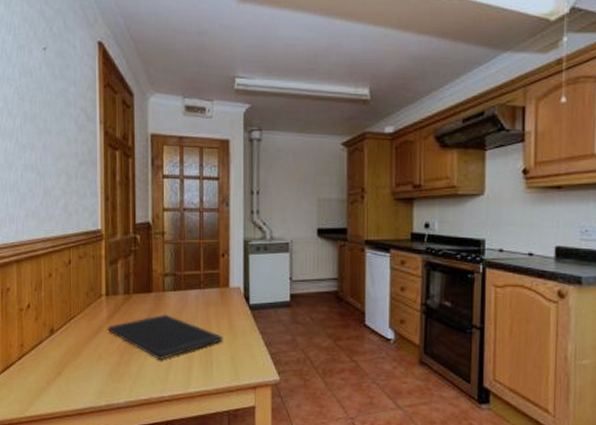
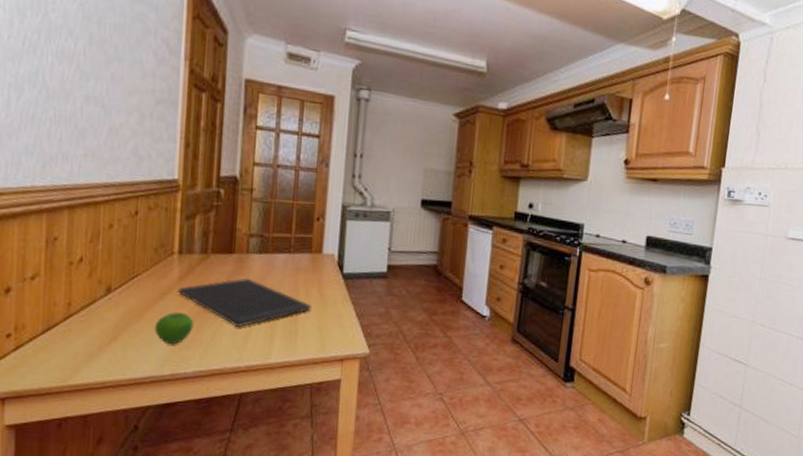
apple: none [90,349,123,378] -> present [154,312,194,345]

